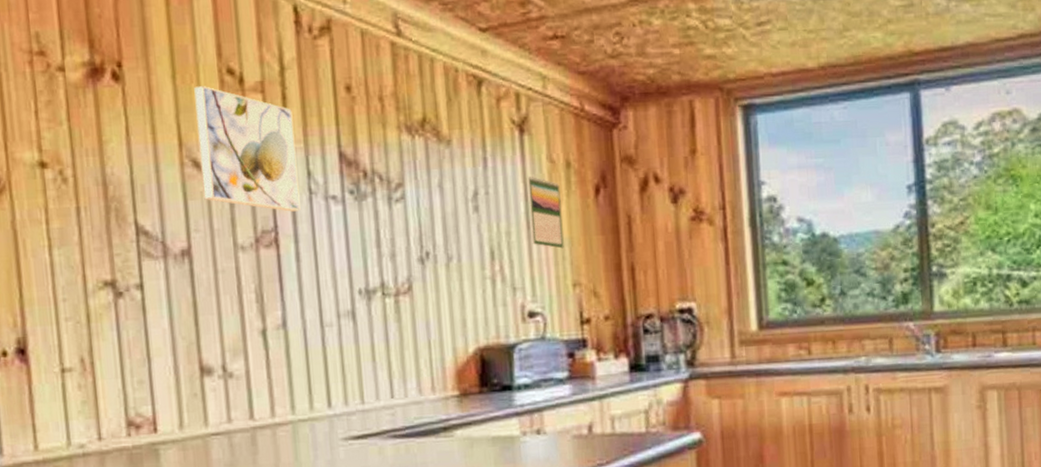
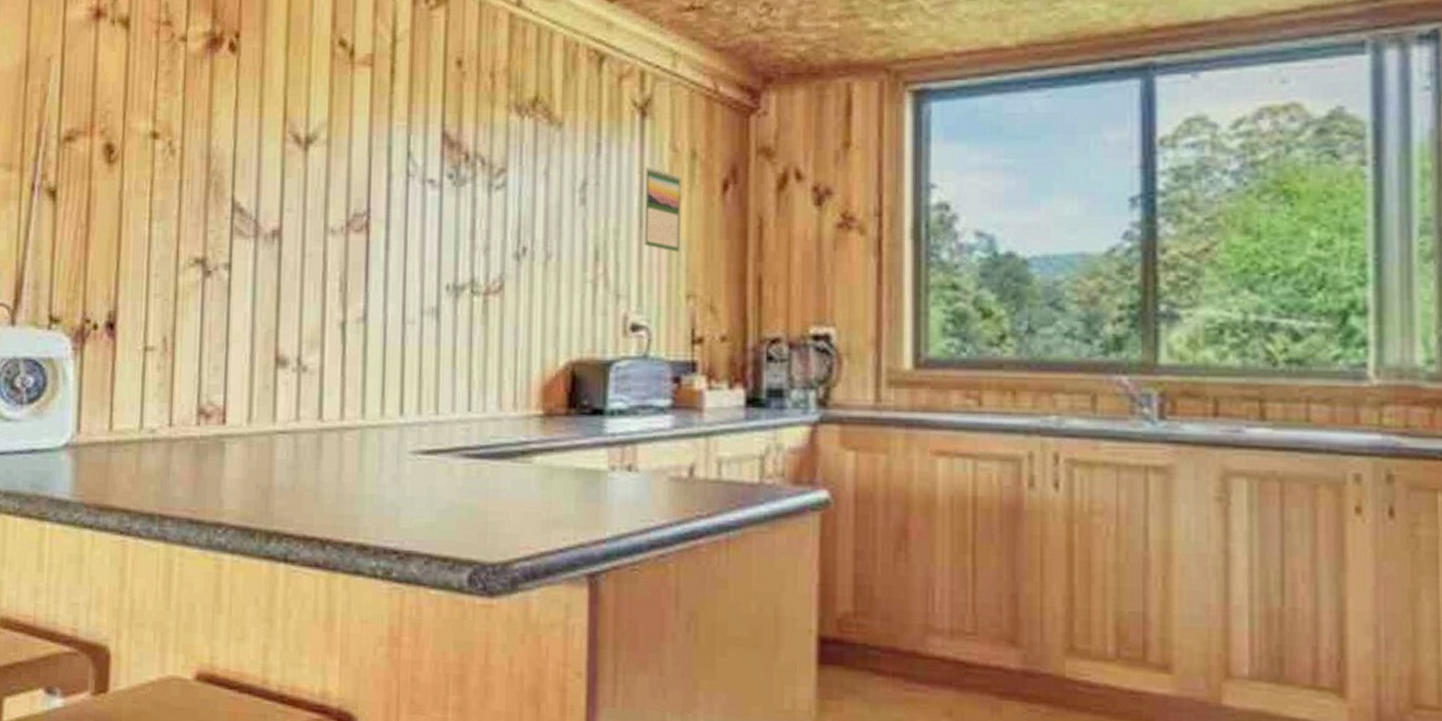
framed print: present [194,86,301,212] -> none [301,58,399,195]

